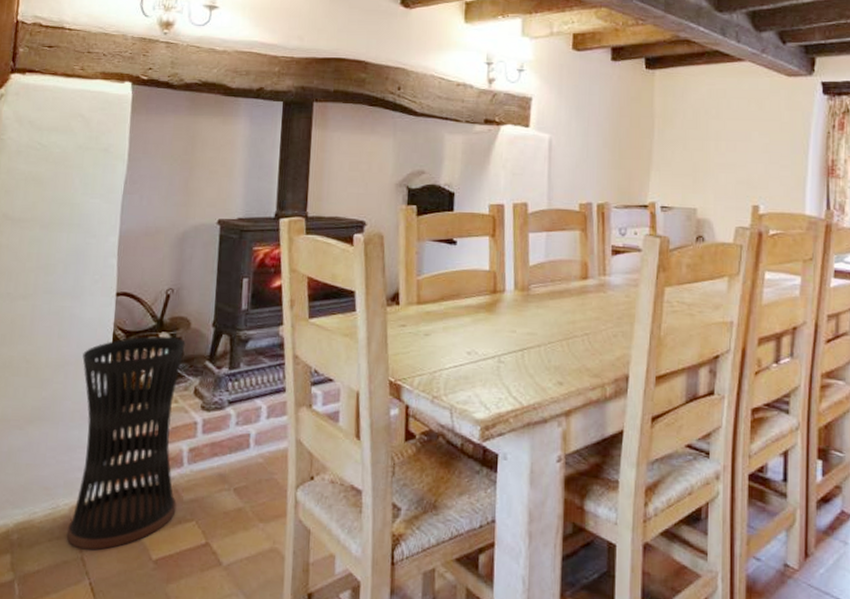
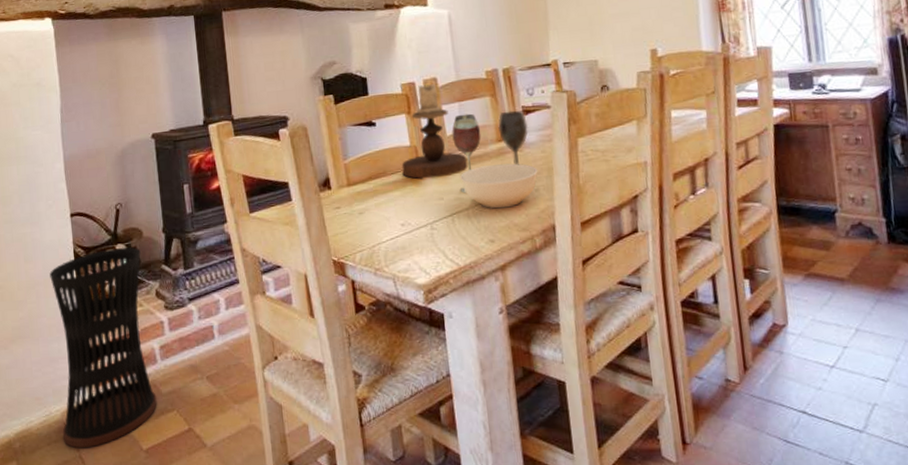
candlestick: none [477,209,547,309] -> present [401,84,468,179]
wineglass: none [534,245,566,329] -> present [452,113,482,194]
bowl: none [536,302,619,350] -> present [459,163,538,209]
wine glass: none [583,248,616,307] -> present [497,110,529,166]

